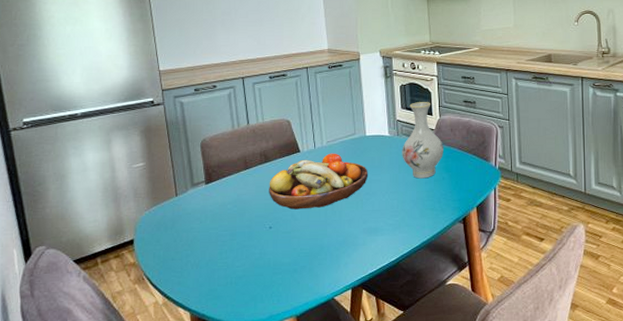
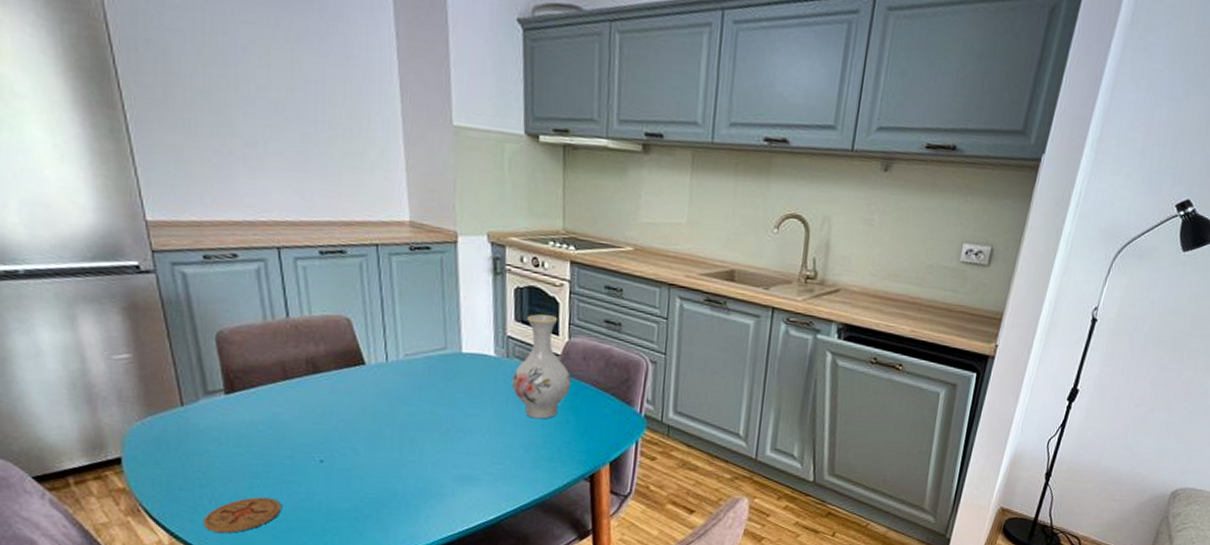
coaster: none [187,260,242,291] -> present [204,497,281,533]
fruit bowl: present [269,153,369,210] -> none [319,371,463,443]

